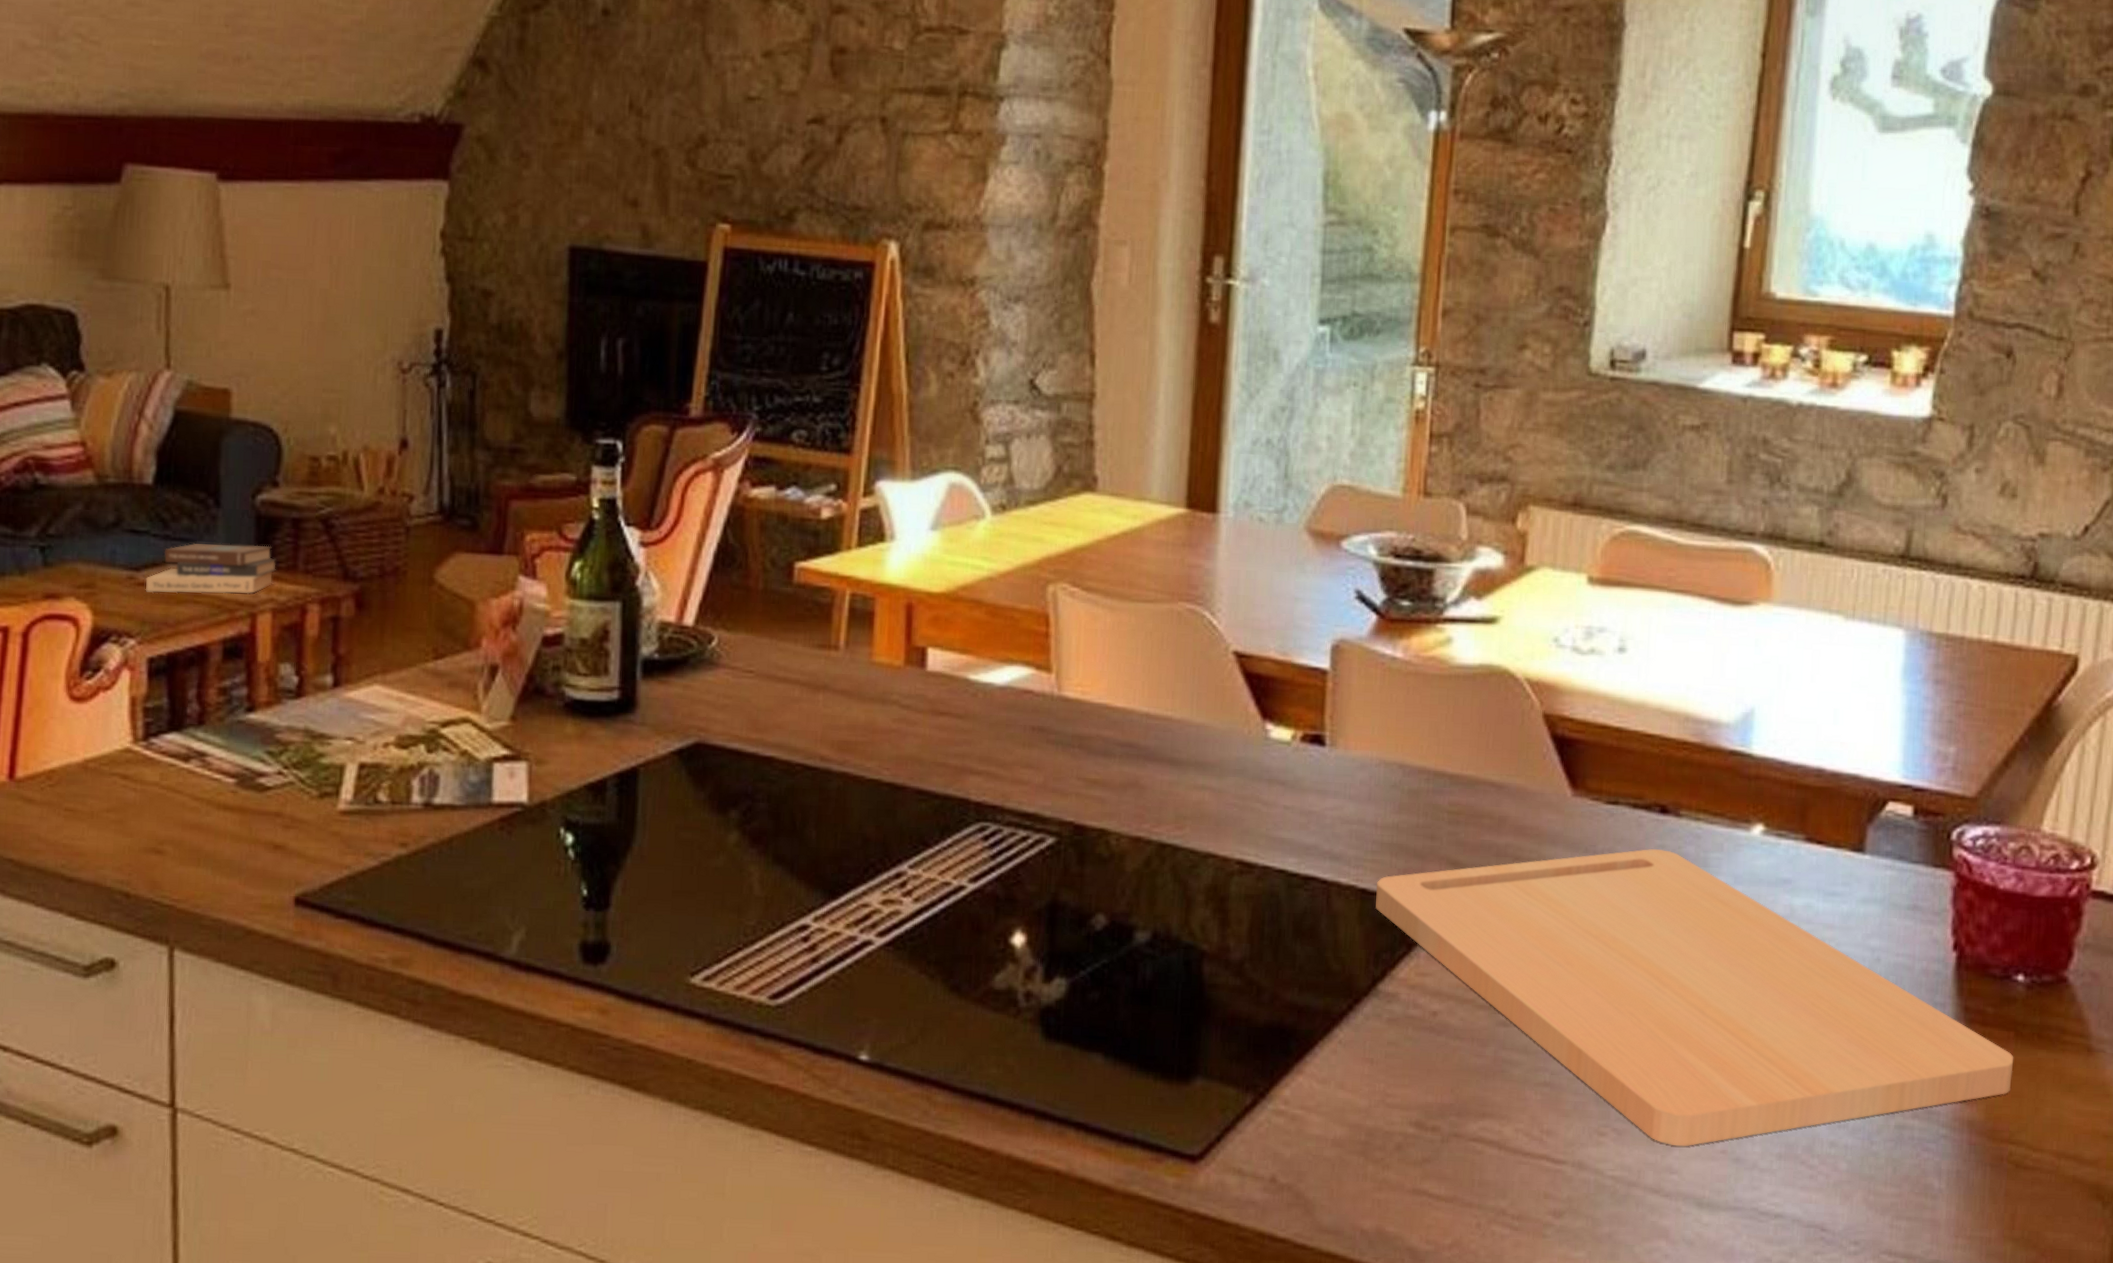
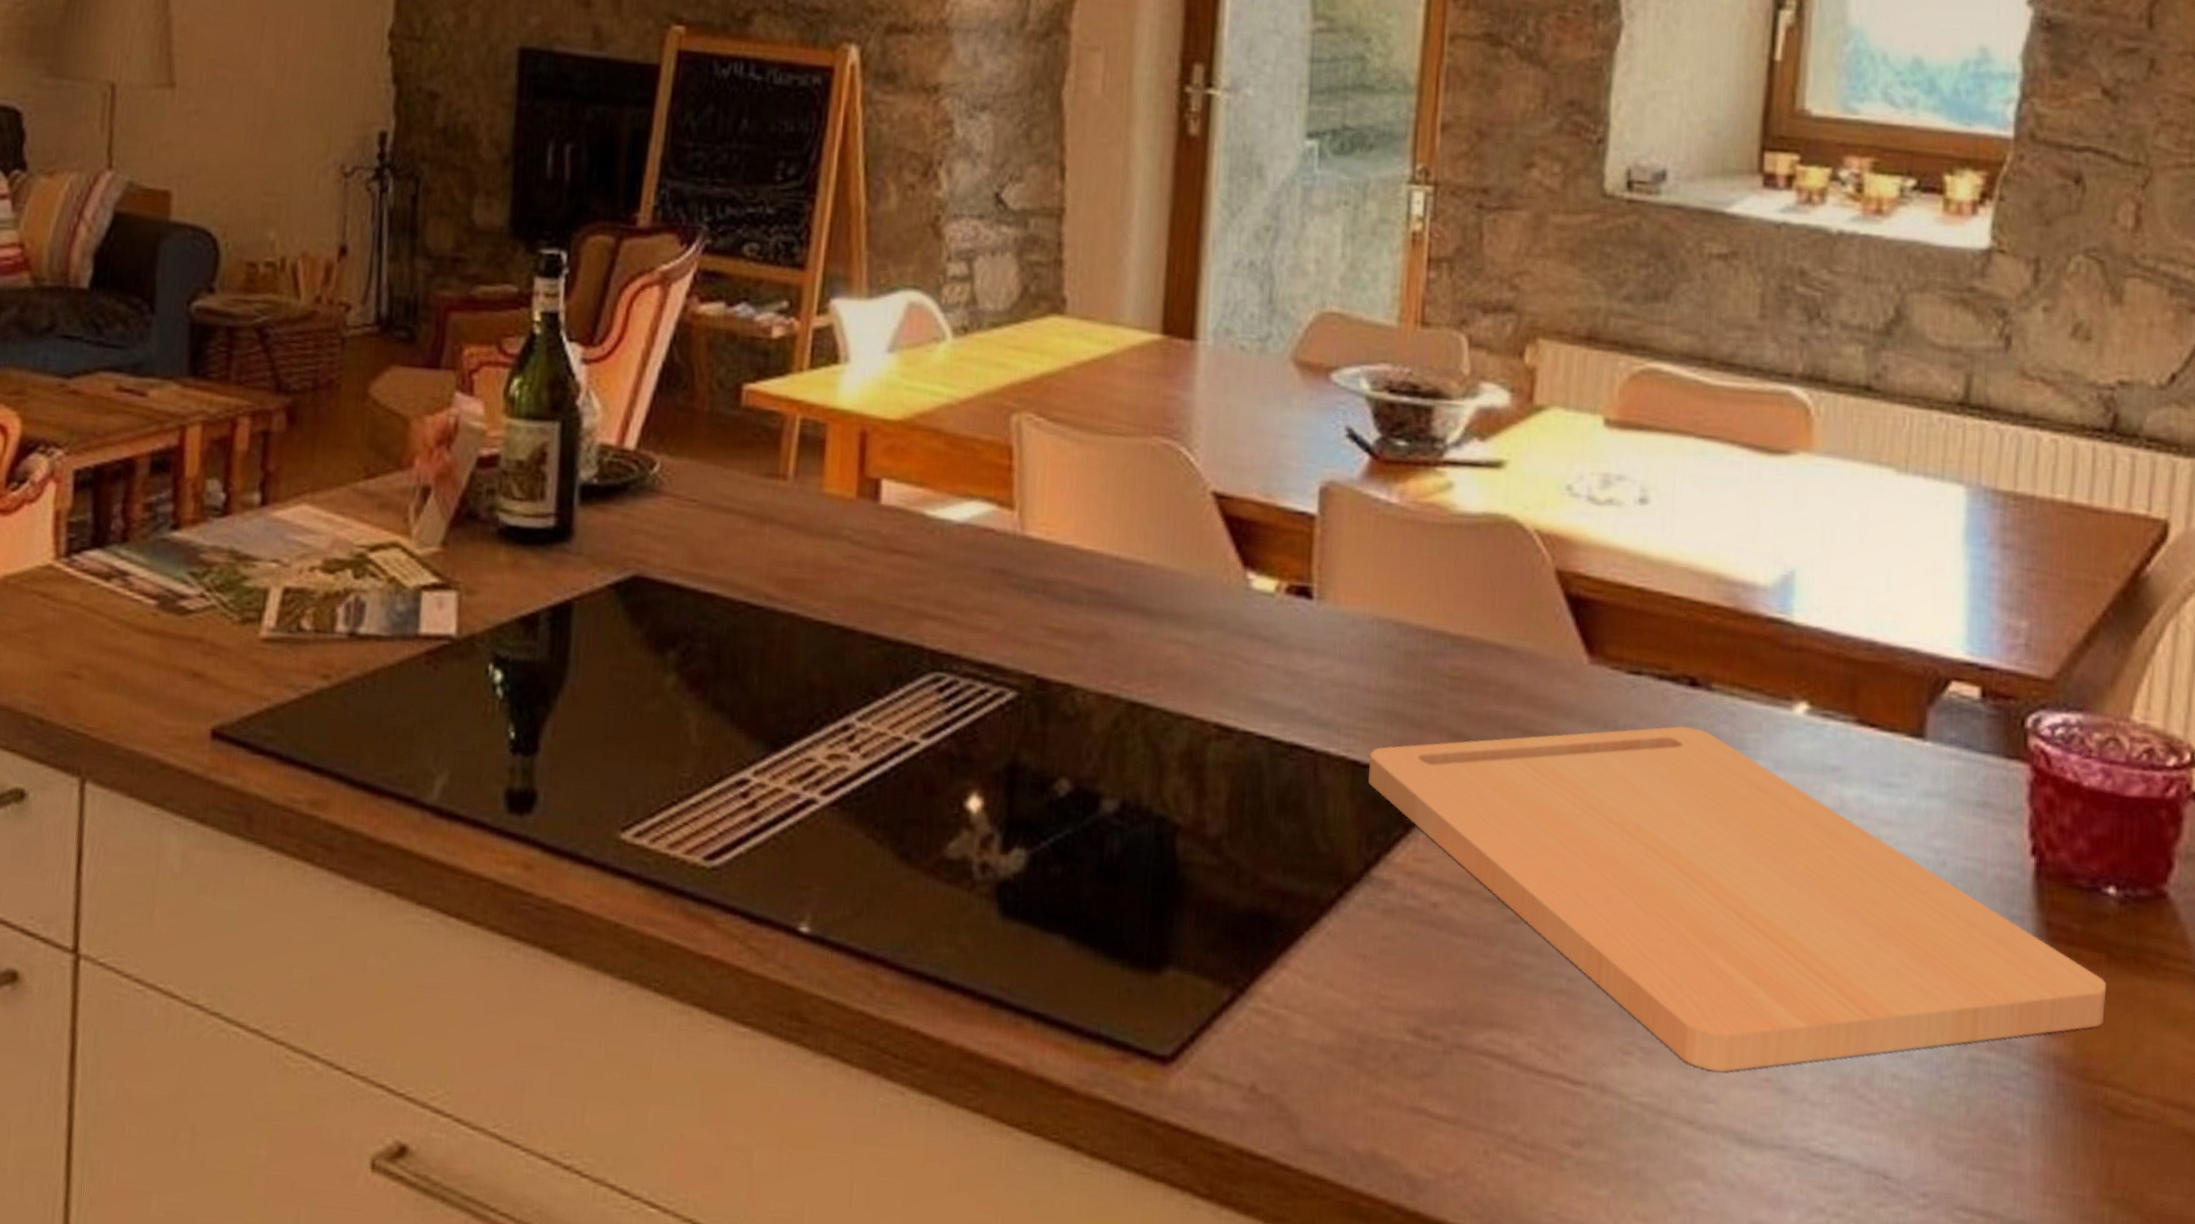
books: present [145,542,277,594] -> none [75,350,209,405]

